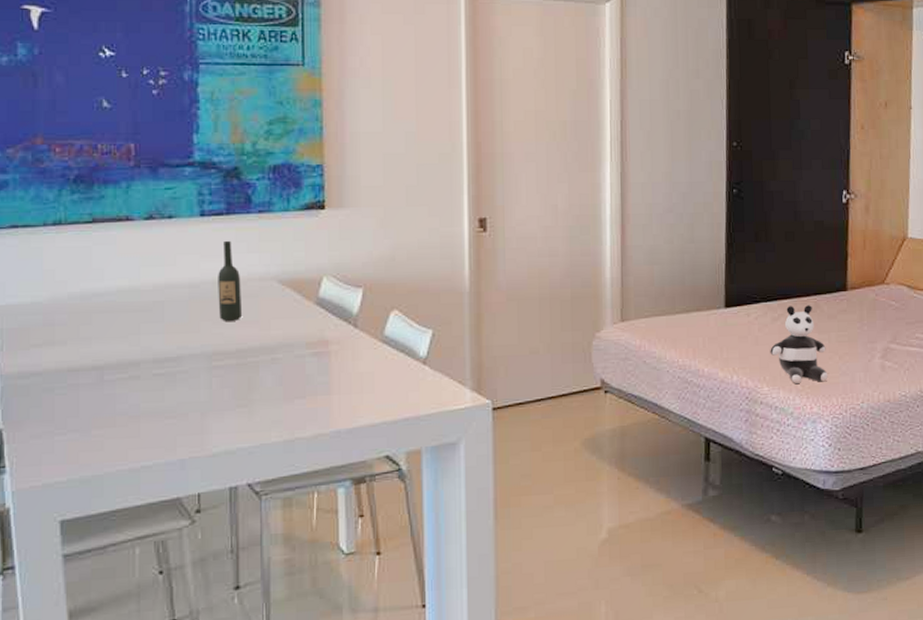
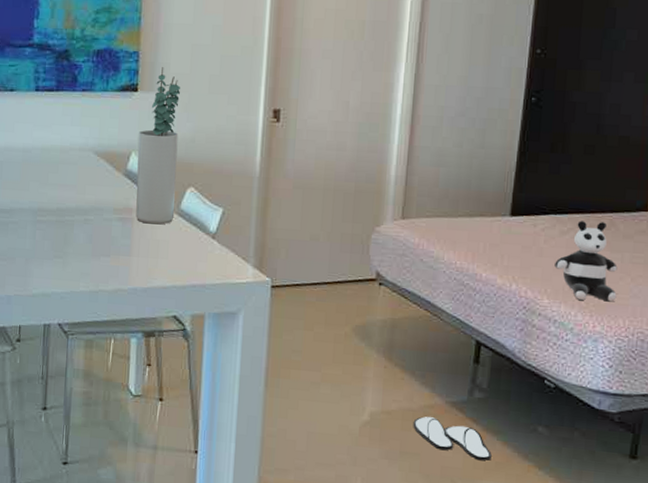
wine bottle: present [218,240,241,321] -> none [45,113,65,184]
vase: none [329,180,378,356] -> present [136,67,180,225]
slippers: none [652,524,731,560] -> present [413,417,492,461]

